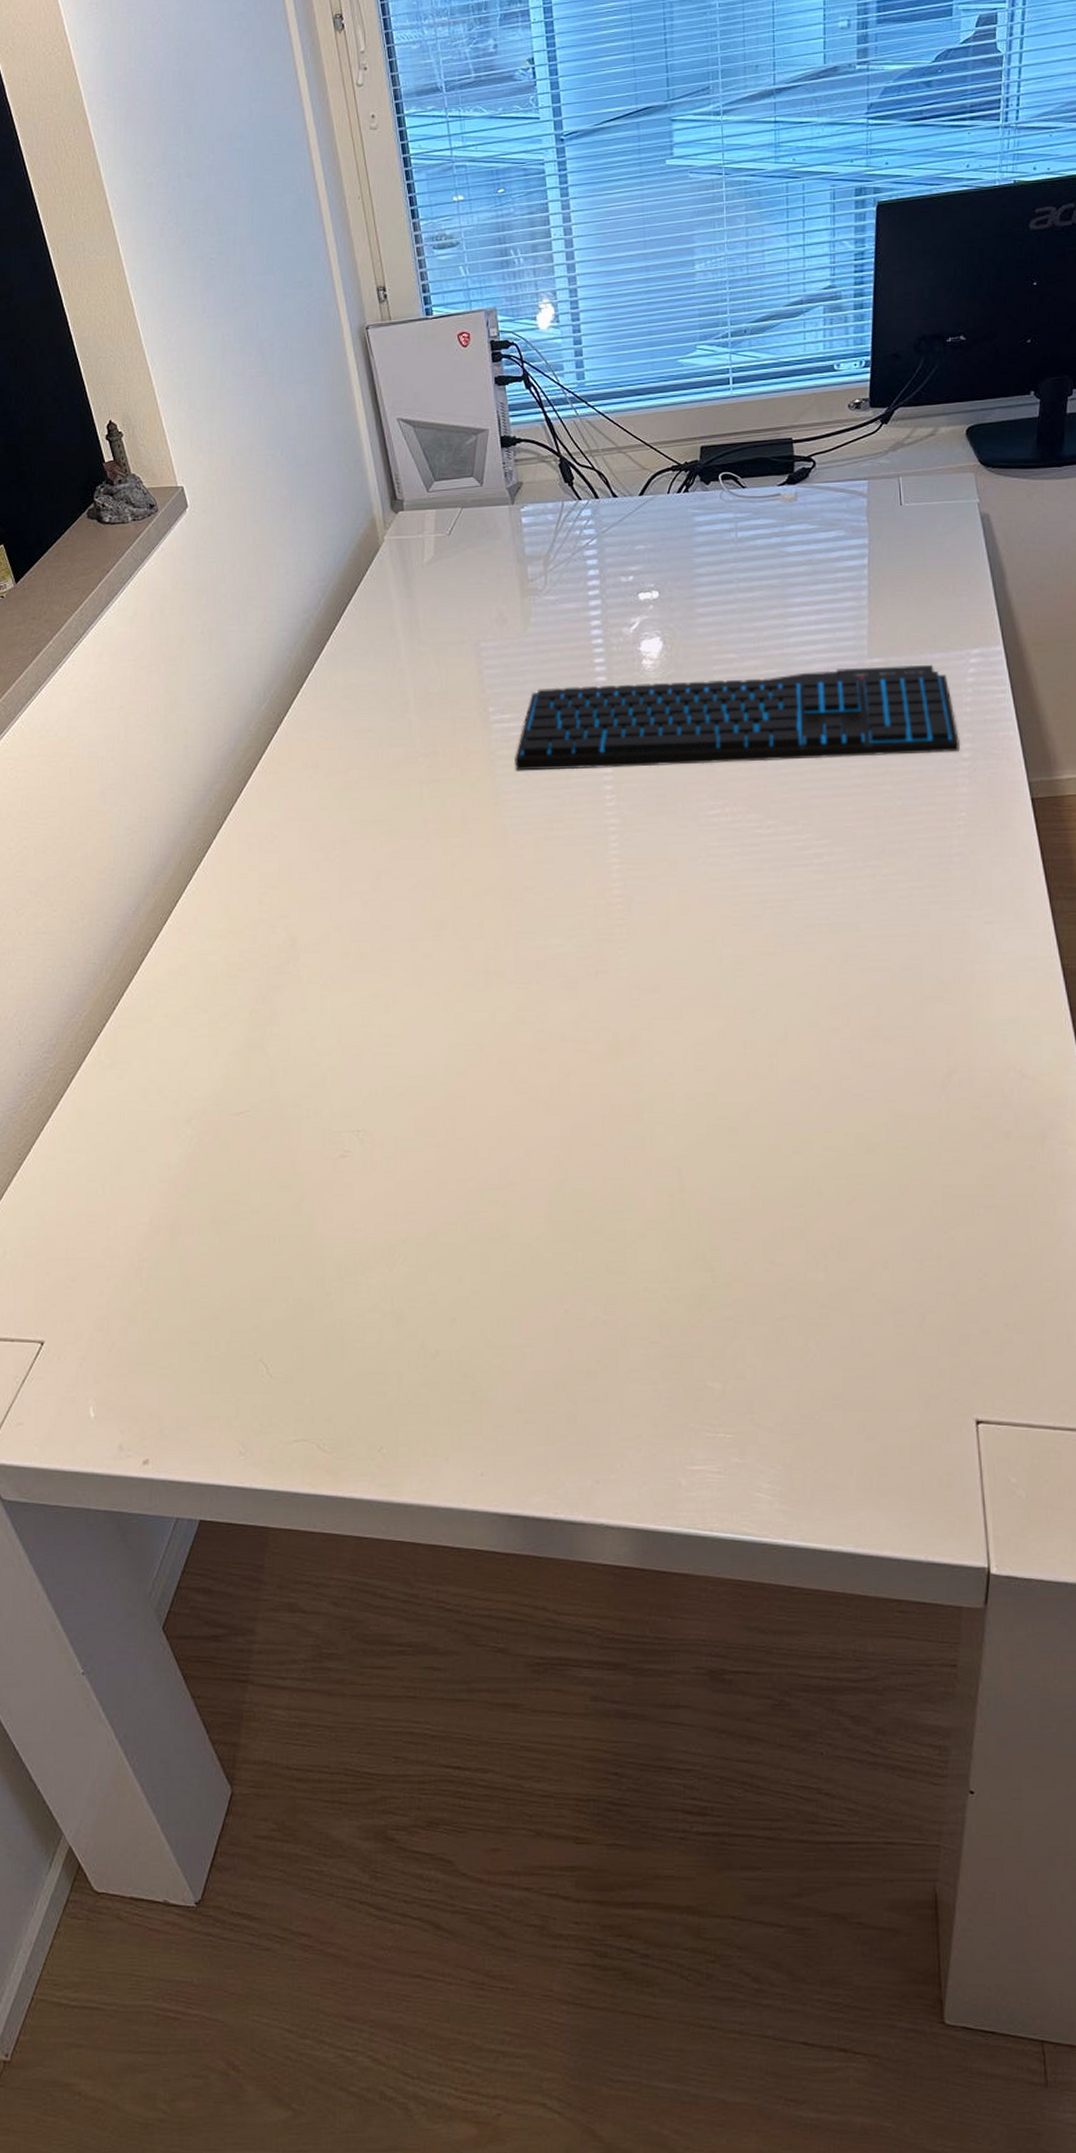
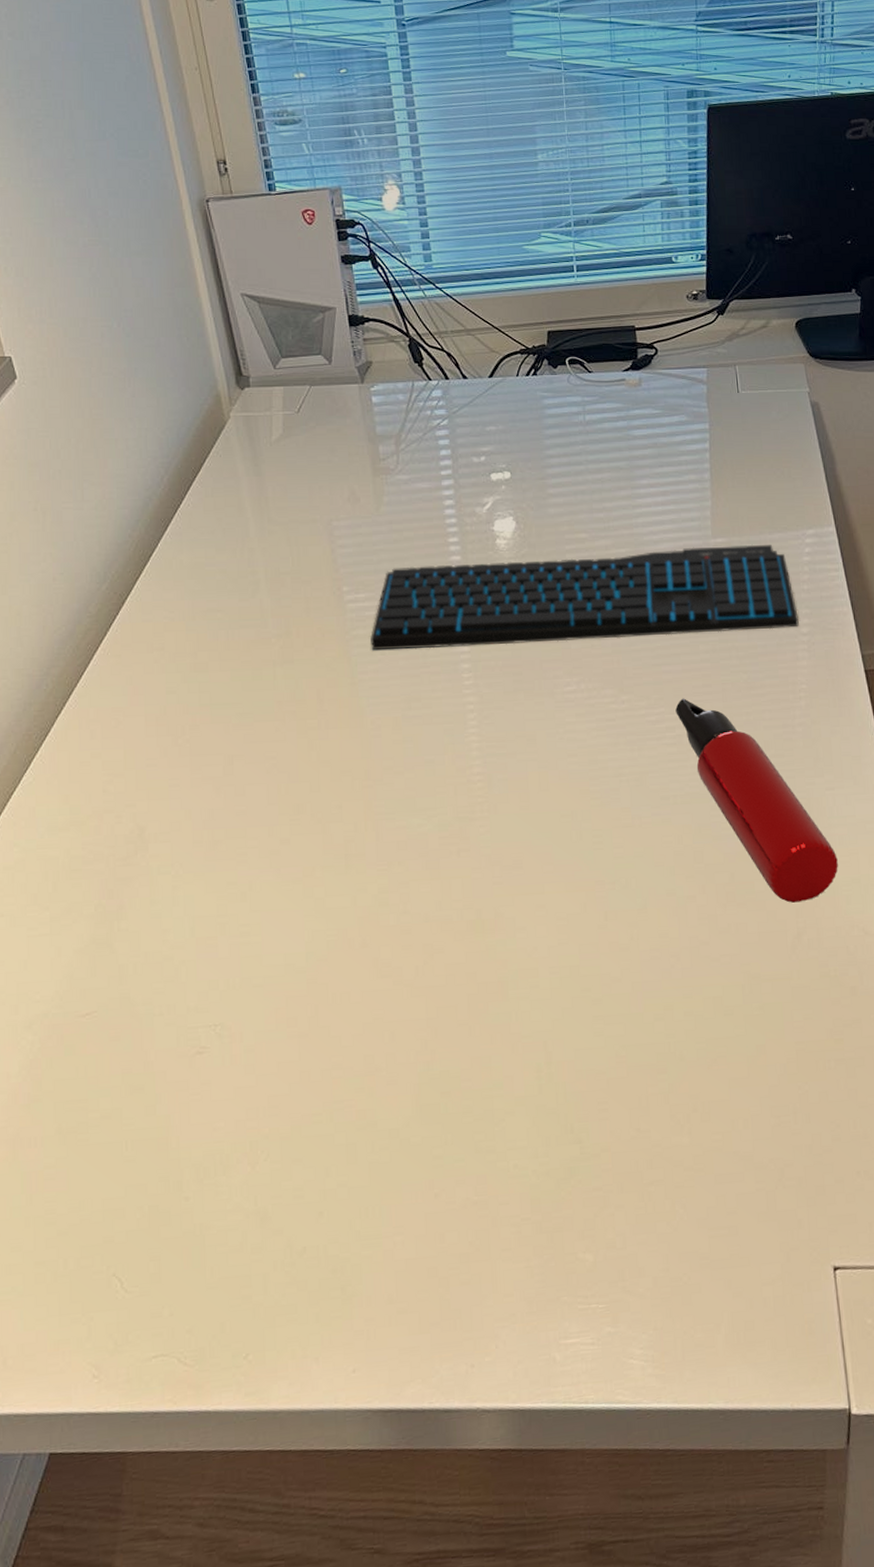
water bottle: none [824,824,995,1040] -> present [675,698,838,903]

